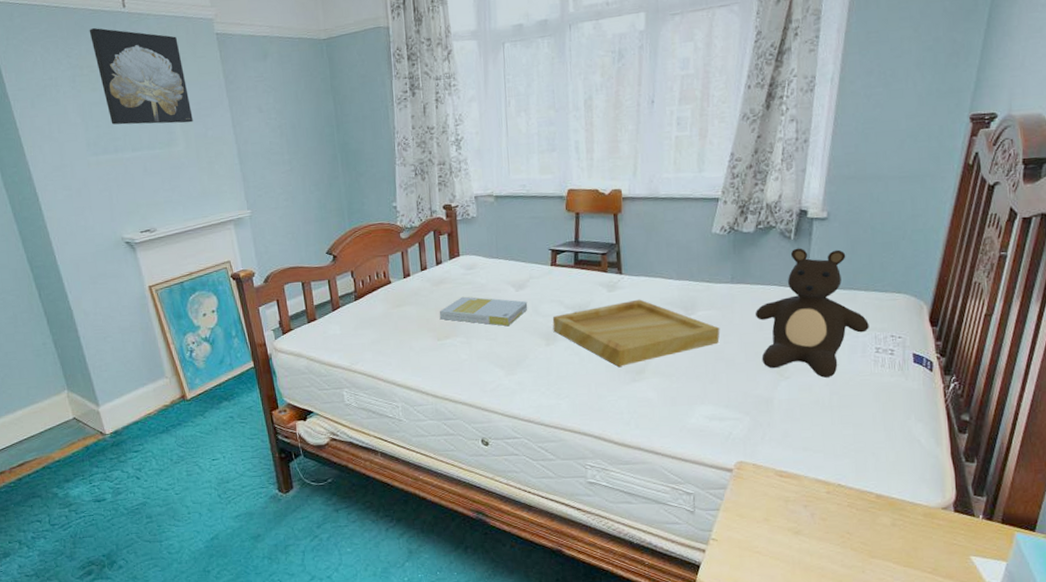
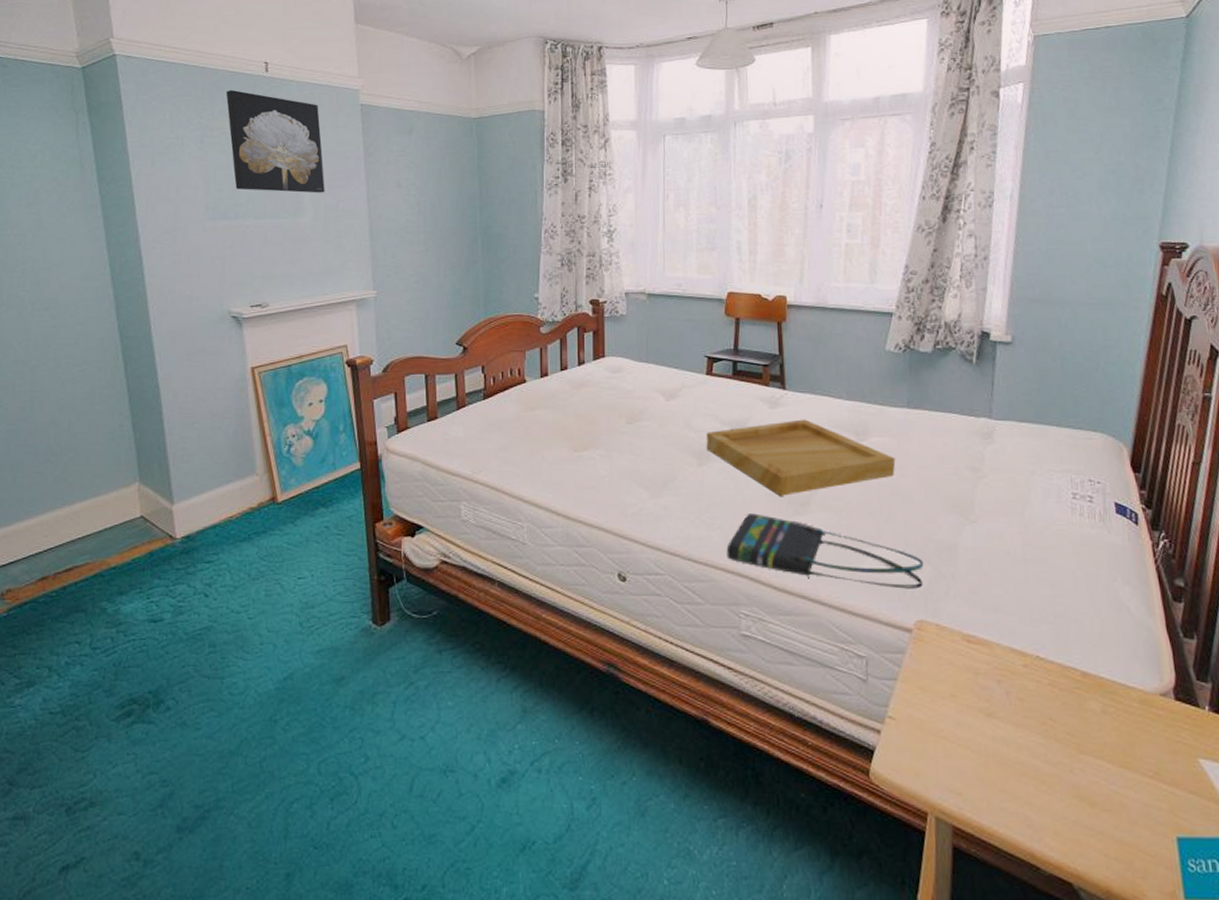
book: present [439,296,528,327] -> none [578,403,679,441]
handbag: none [573,383,744,437] -> present [726,513,924,589]
teddy bear: present [755,248,869,378] -> none [934,373,1064,524]

